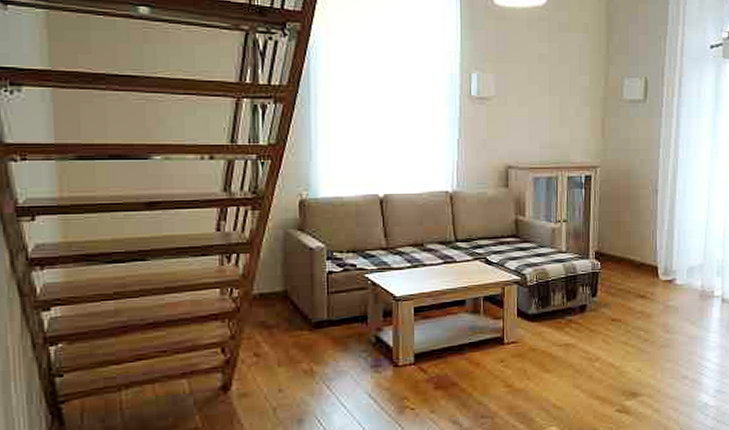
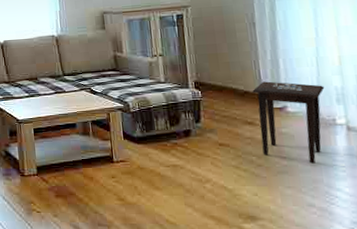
side table: none [648,252,709,336] -> present [252,81,325,164]

